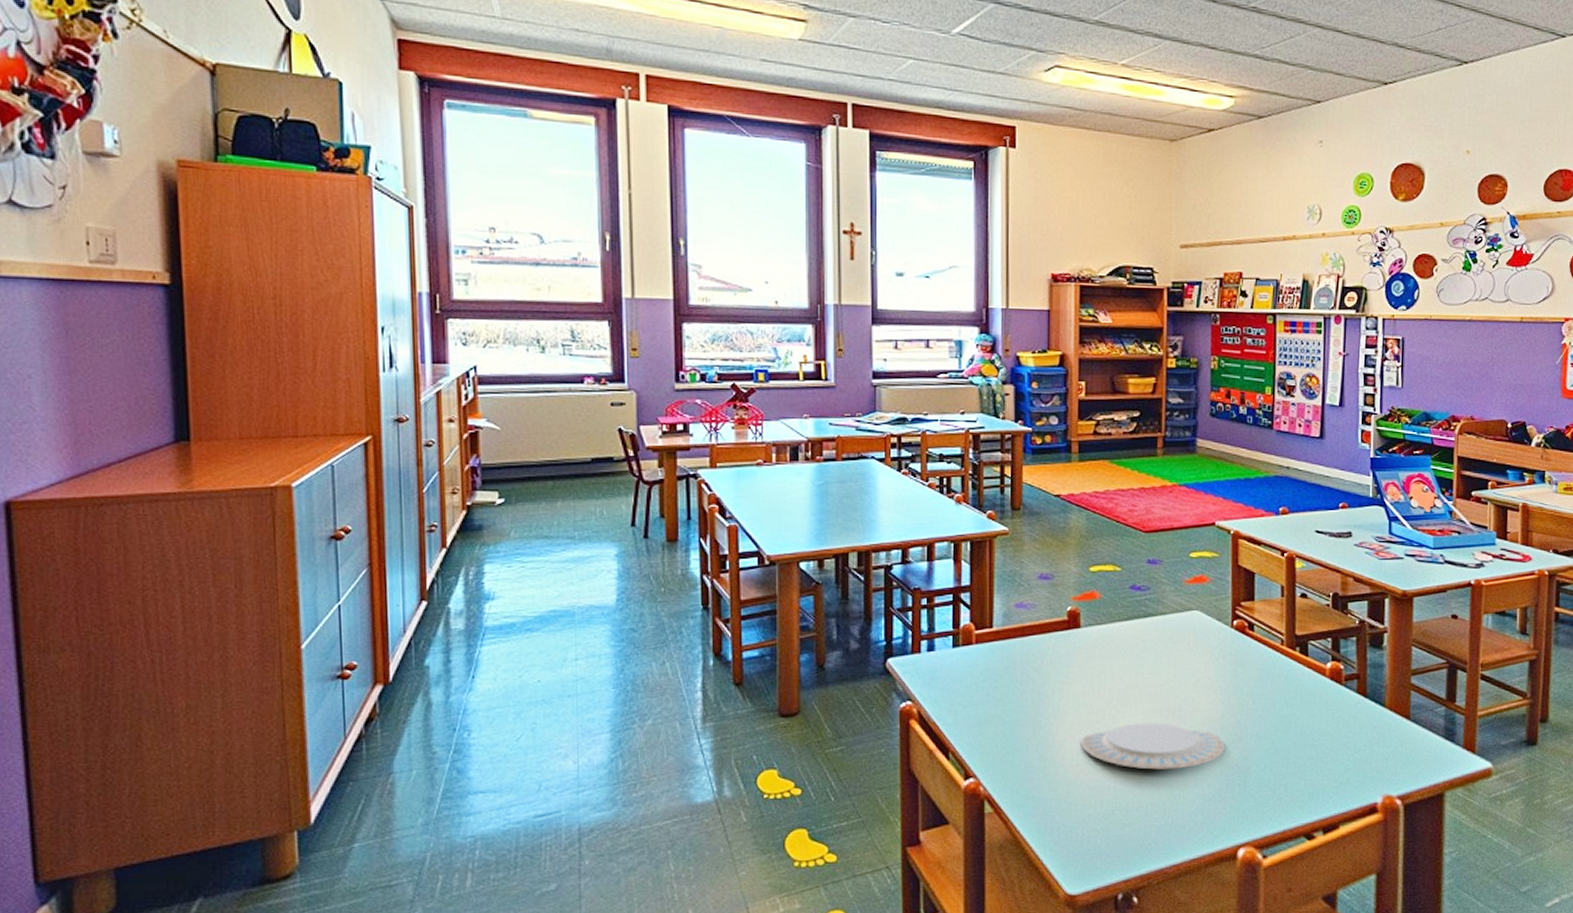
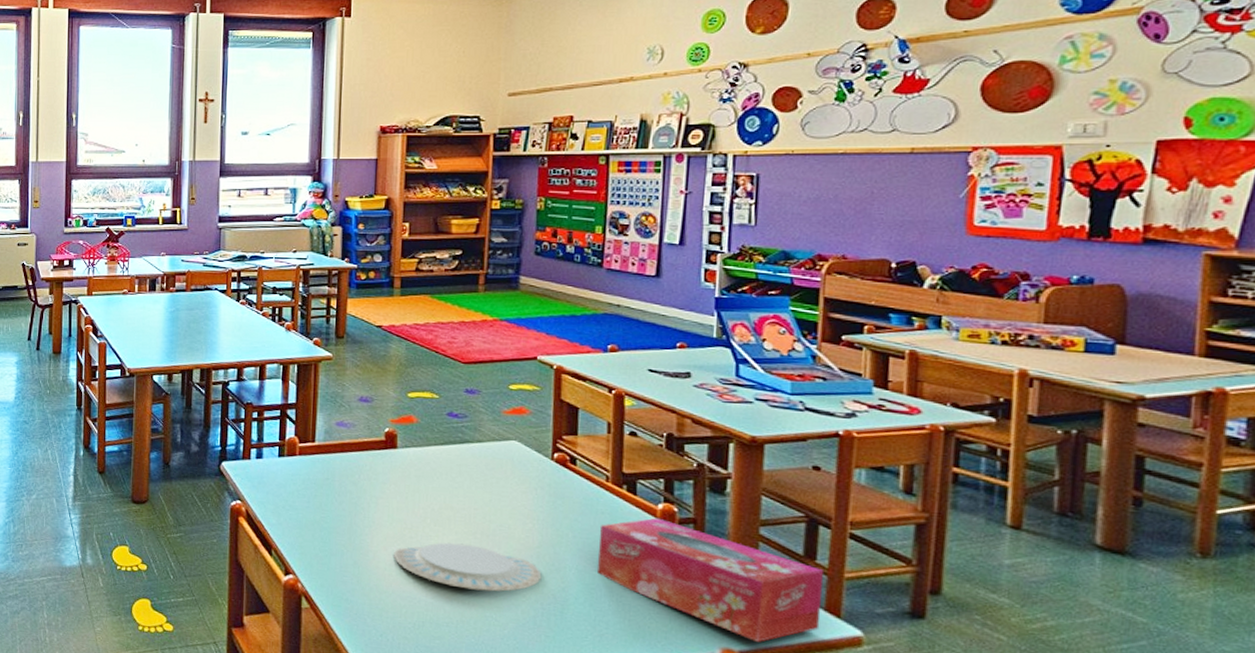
tissue box: none [1276,676,1462,785] -> present [598,517,825,642]

